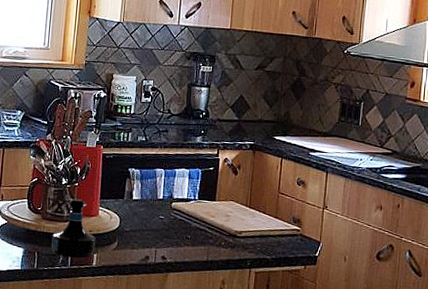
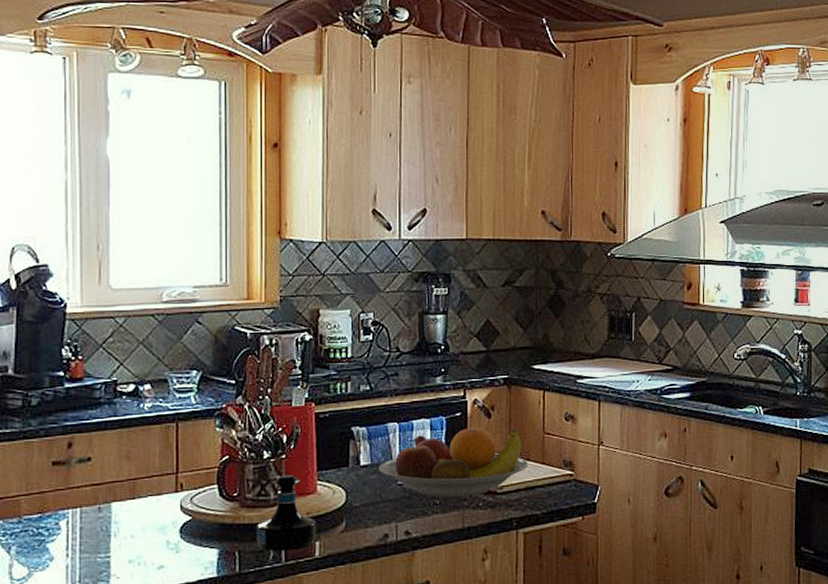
fruit bowl: none [146,180,264,236] -> present [379,428,529,498]

